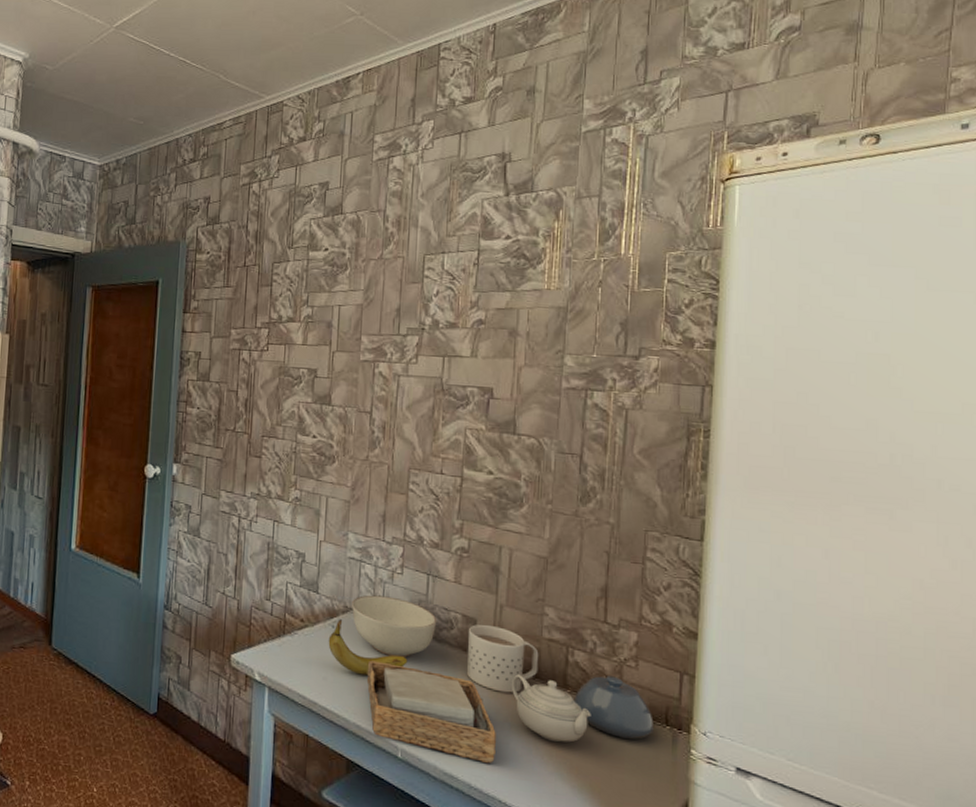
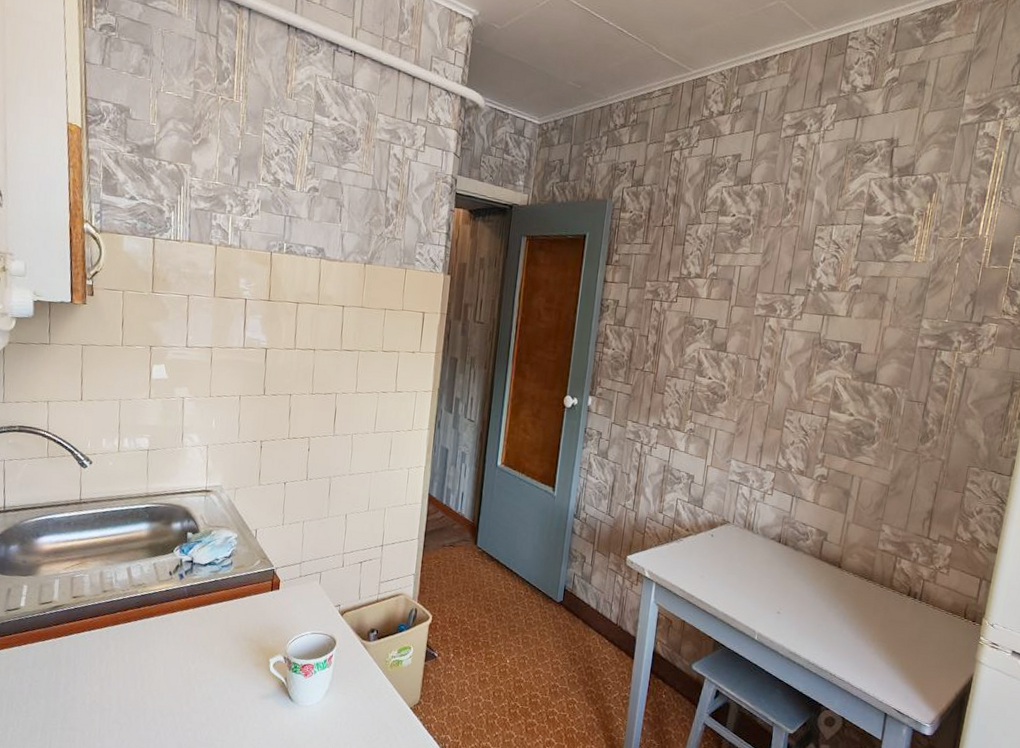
fruit: present [328,619,408,675] -> none [707,530,770,575]
bowl: present [351,595,437,658] -> none [728,511,797,562]
napkin holder: present [366,661,497,764] -> none [735,563,834,646]
mug: present [466,624,539,693] -> none [815,537,874,592]
teapot: present [511,674,591,743] -> none [849,577,909,630]
sugar bowl: present [573,676,655,740] -> none [896,579,956,629]

